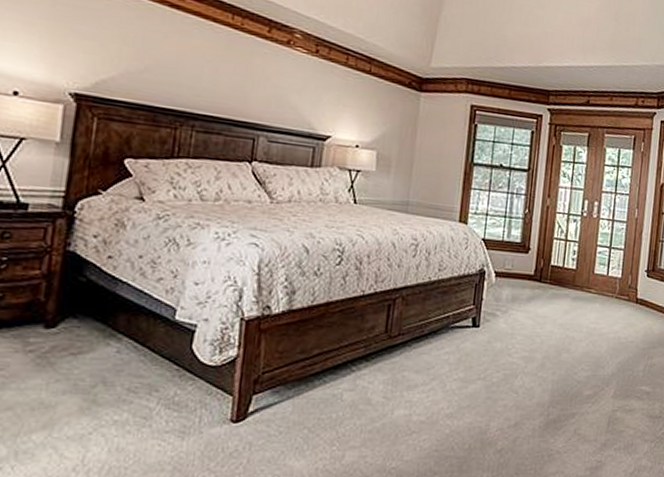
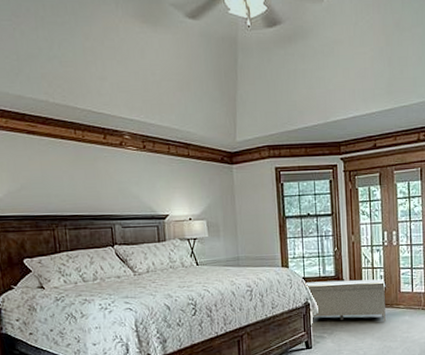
bench: none [485,245,578,306] -> present [306,279,386,322]

